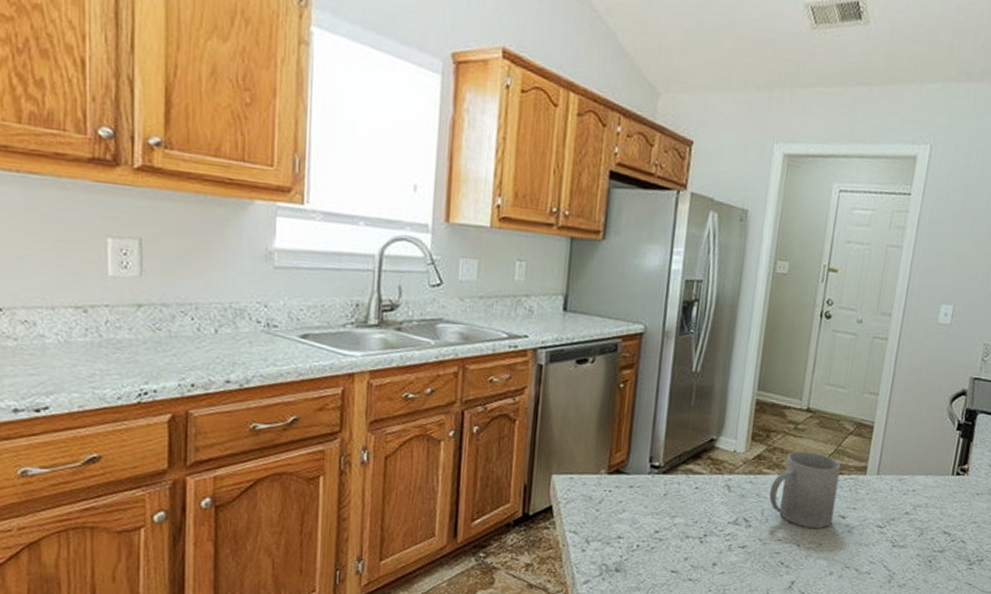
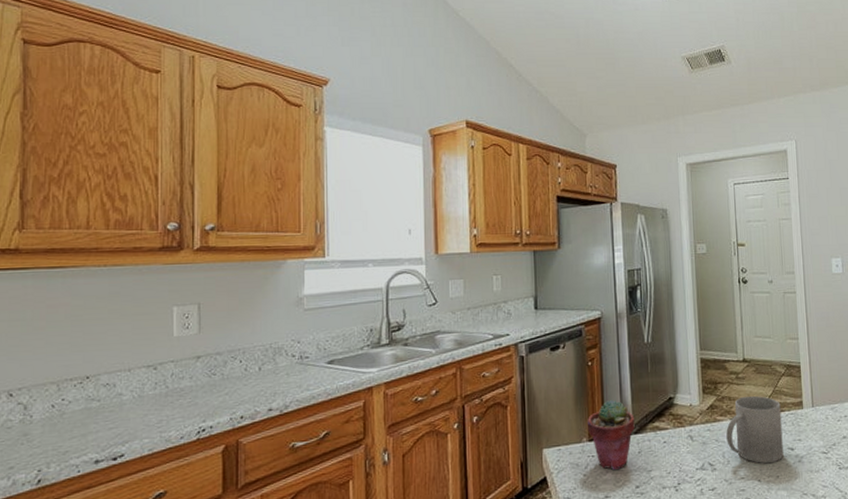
potted succulent: none [608,430,666,511] -> present [587,399,635,471]

